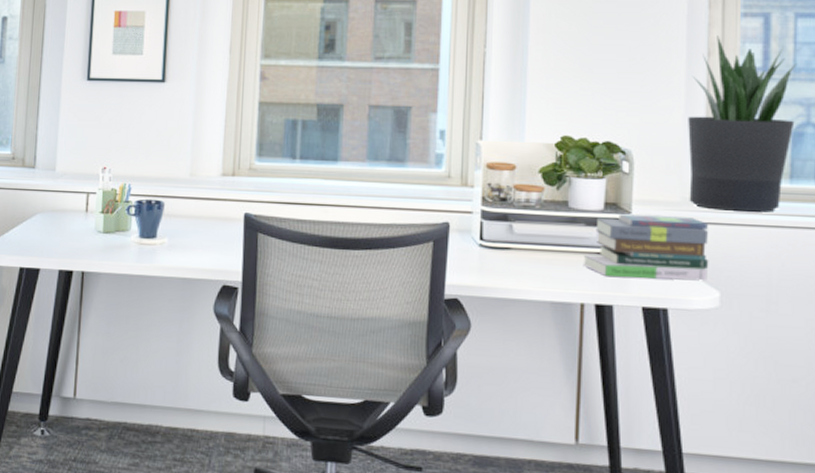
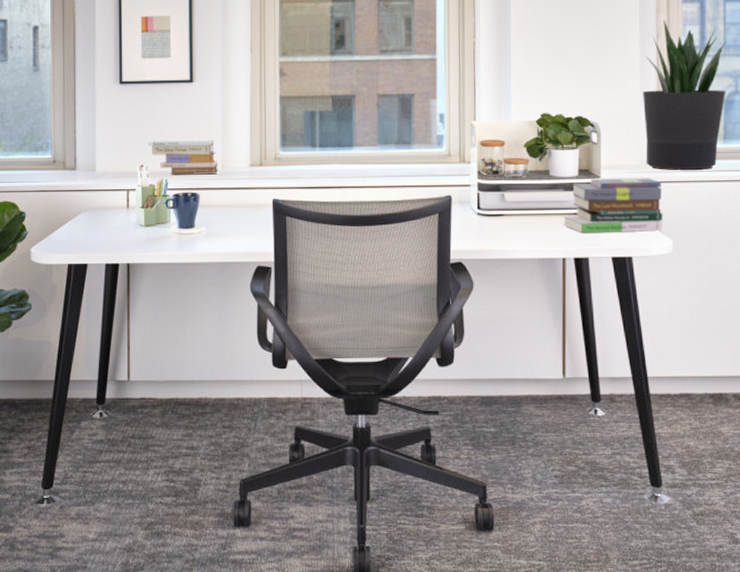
books: none [113,140,187,182] -> present [148,139,219,175]

